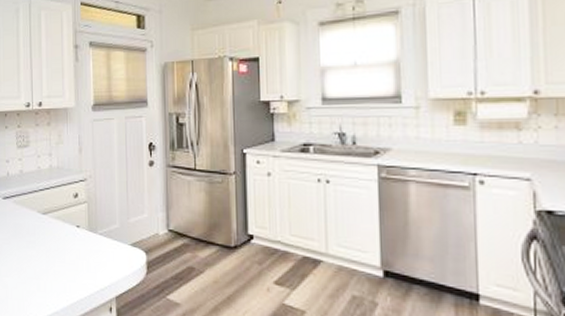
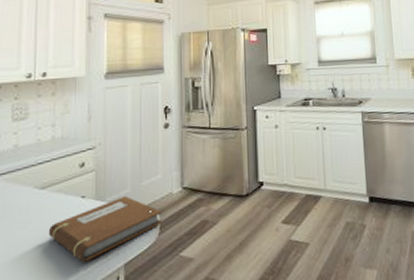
notebook: none [51,230,149,288] -> present [48,195,161,262]

